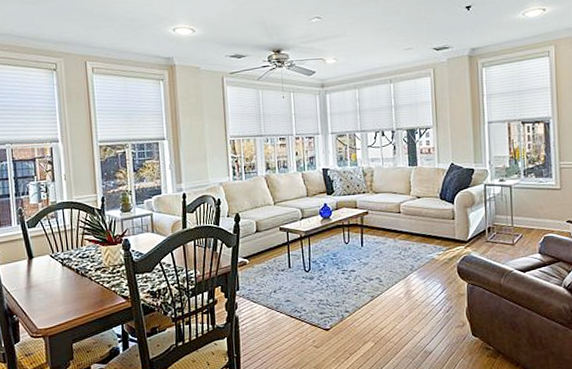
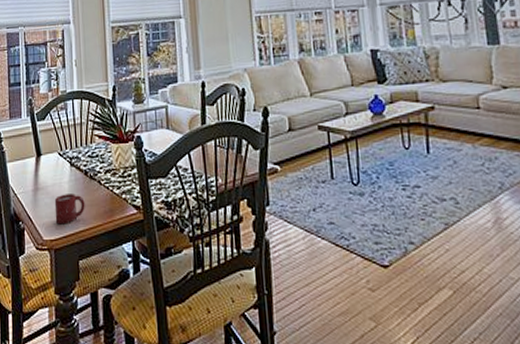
cup: none [47,289,77,316] -> present [54,194,85,225]

